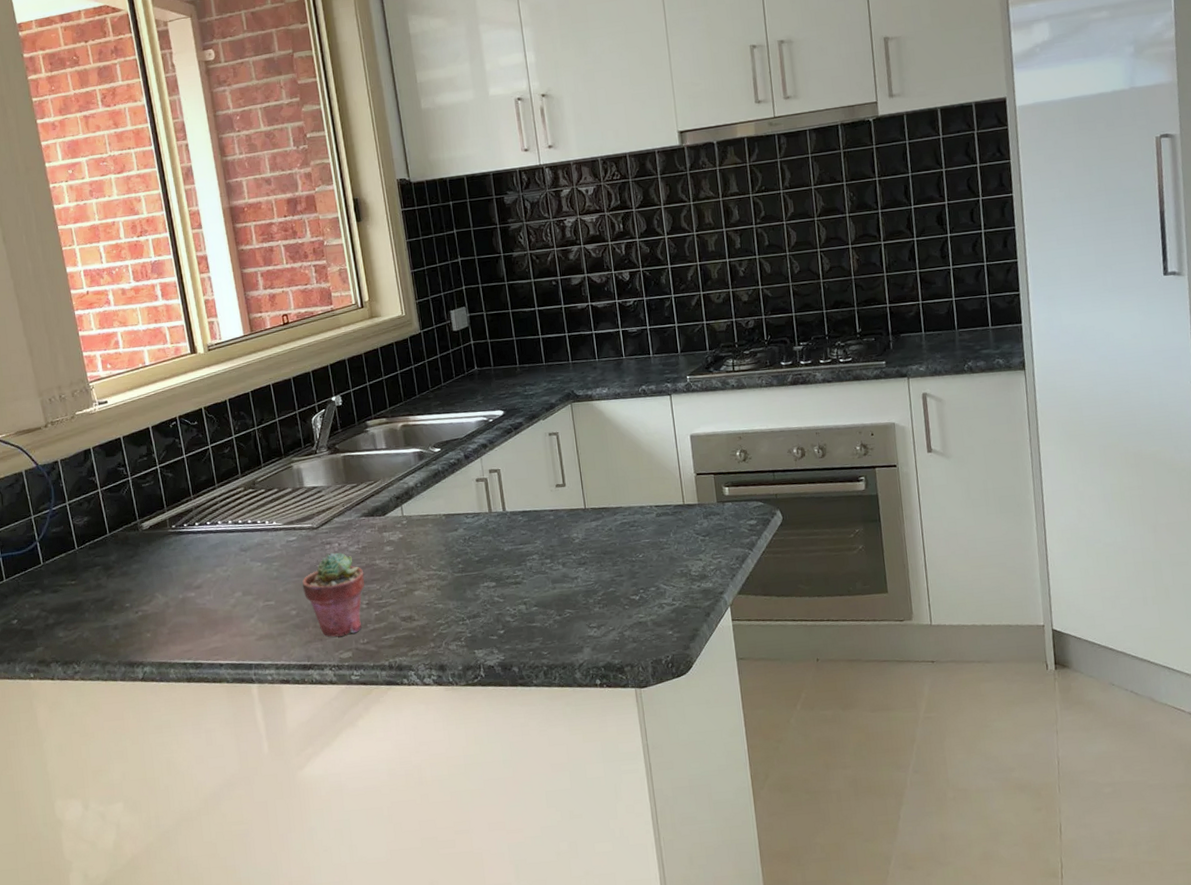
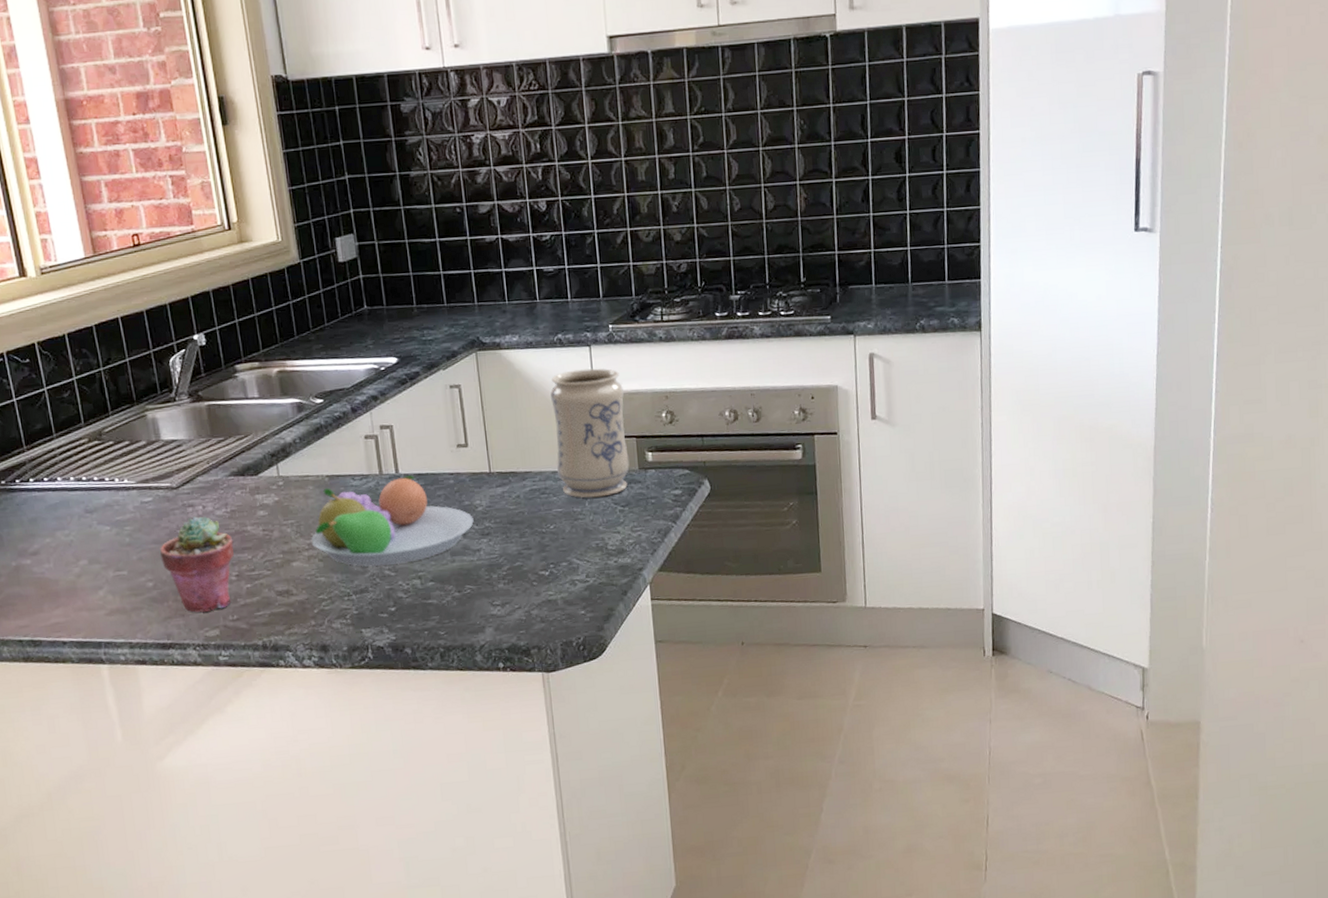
fruit bowl: none [430,513,572,595] -> present [311,475,474,567]
vase: none [637,414,709,529] -> present [551,368,630,498]

